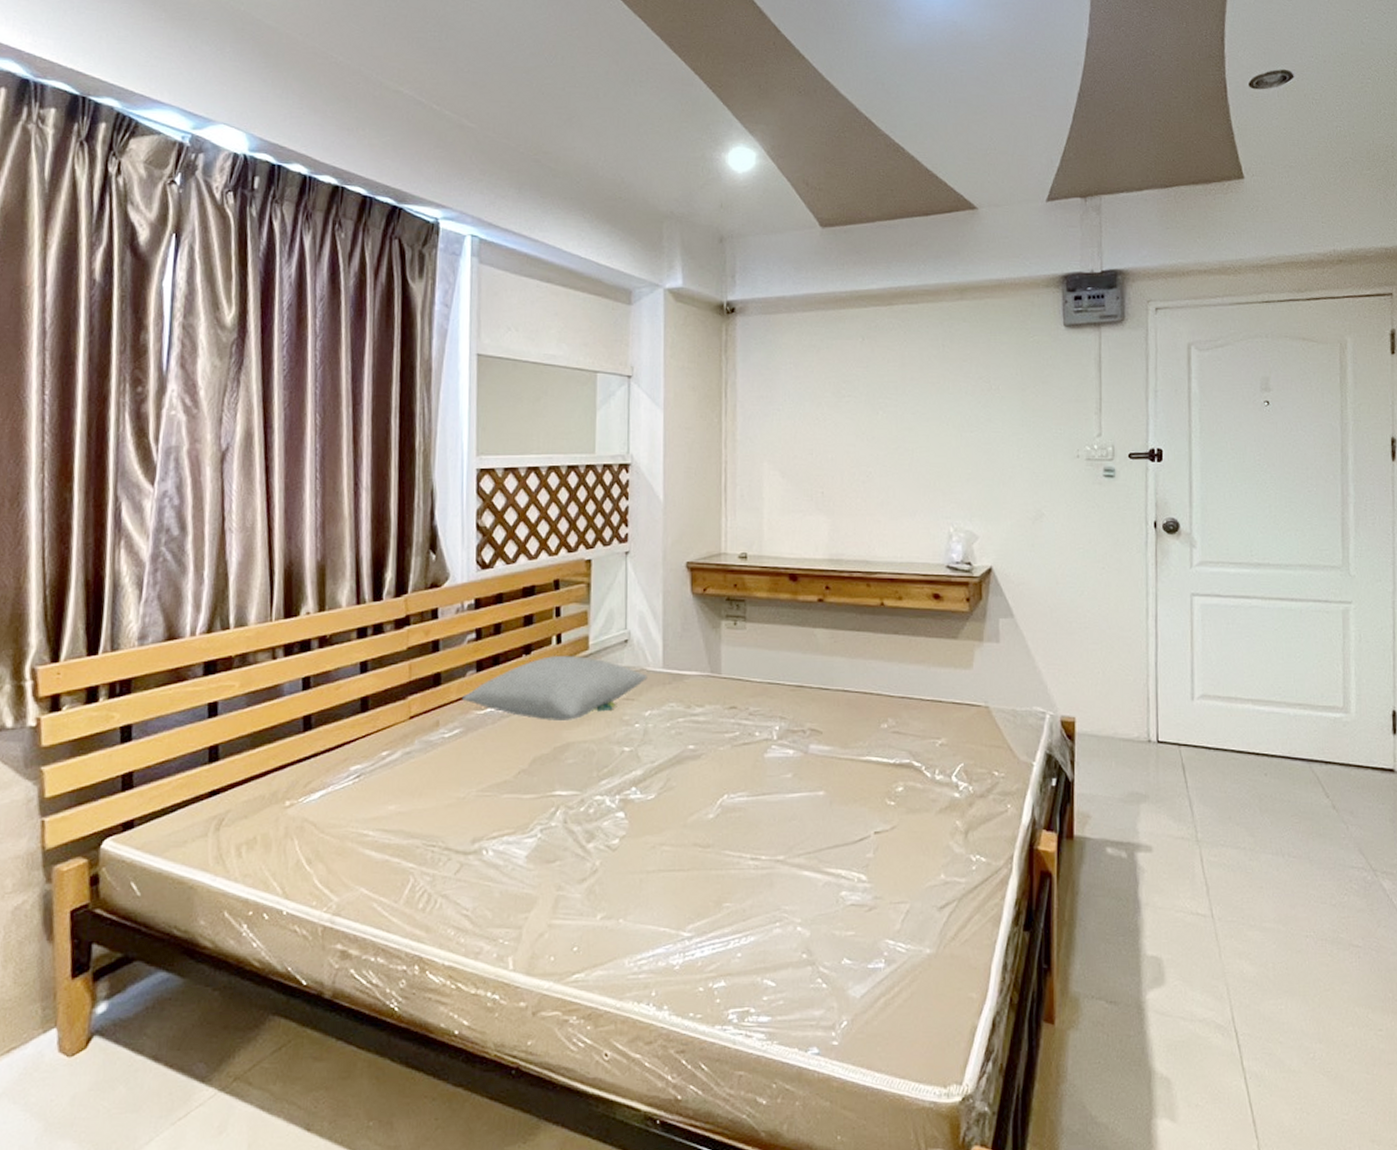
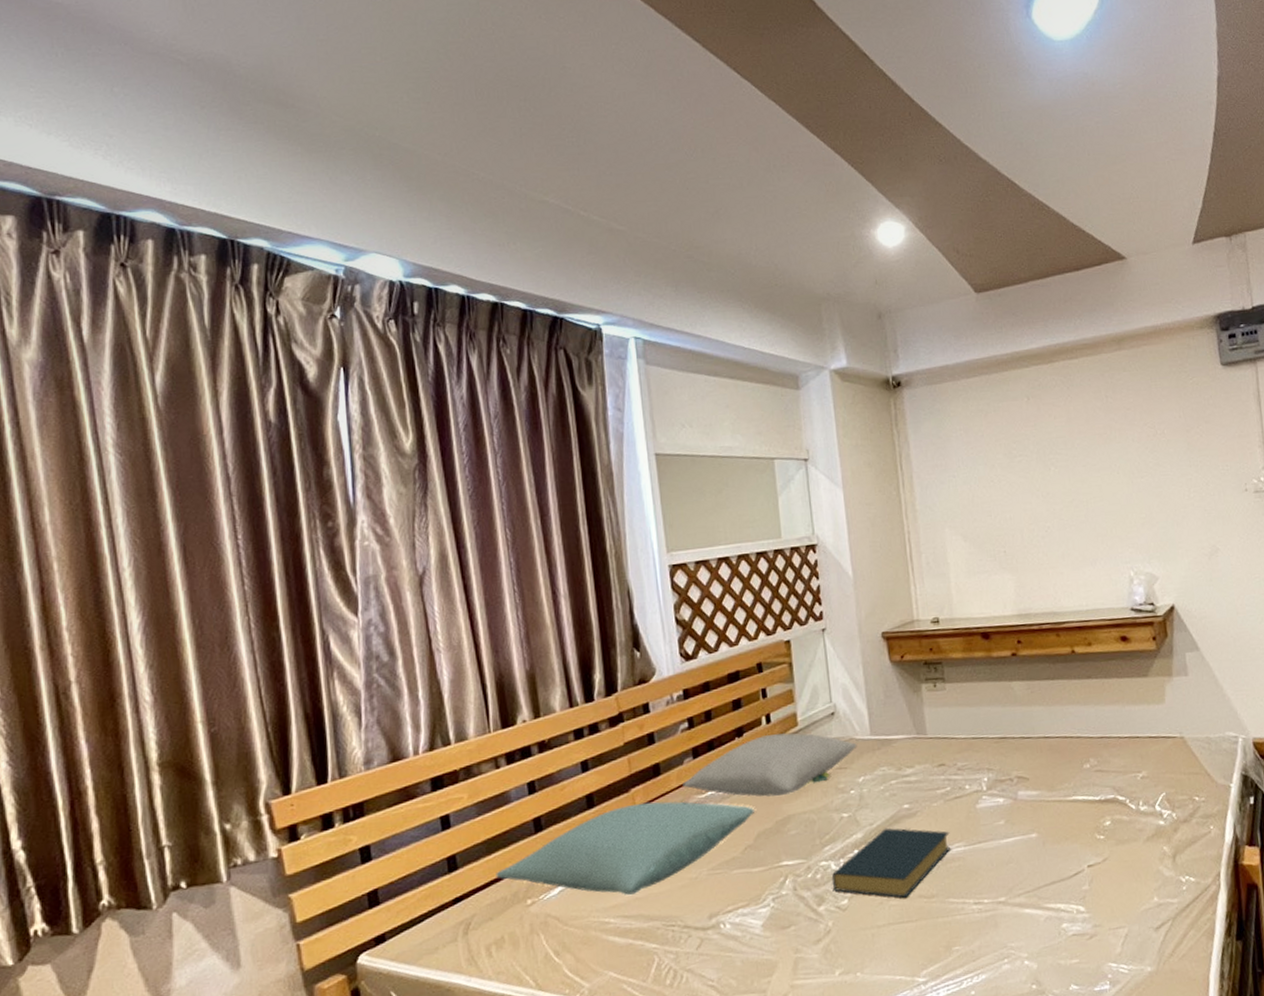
pillow: none [257,712,533,808] -> present [496,801,754,895]
hardback book: none [604,767,734,844] -> present [831,827,951,898]

